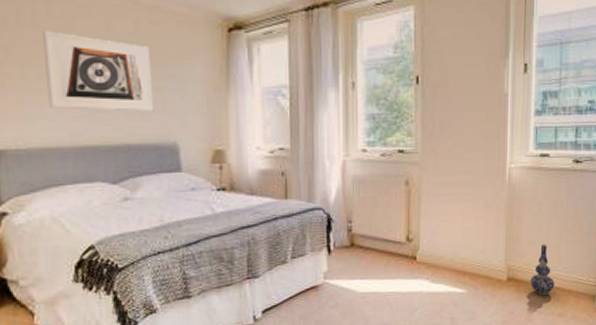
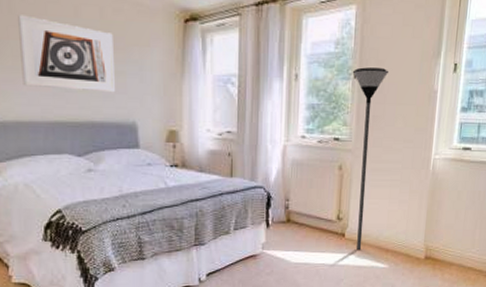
floor lamp: none [414,72,455,274] -> present [352,67,389,250]
vase: present [530,244,554,295] -> none [445,228,467,273]

